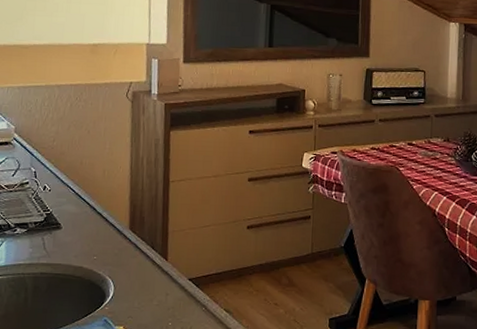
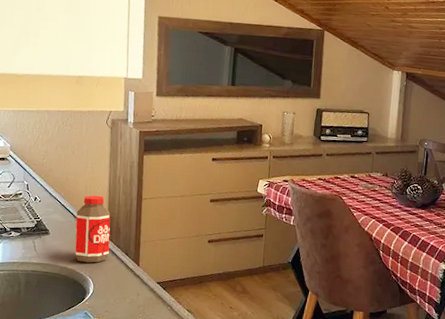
bottle: none [91,180,133,260] -> present [75,195,111,263]

